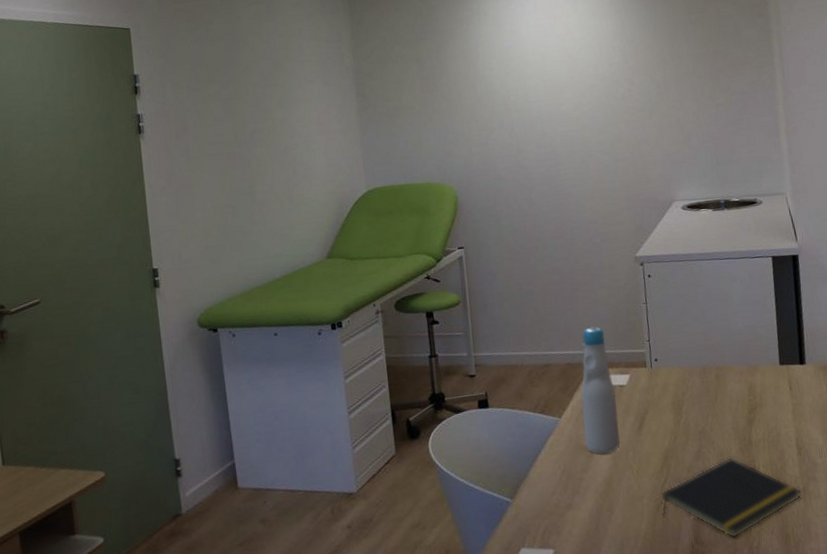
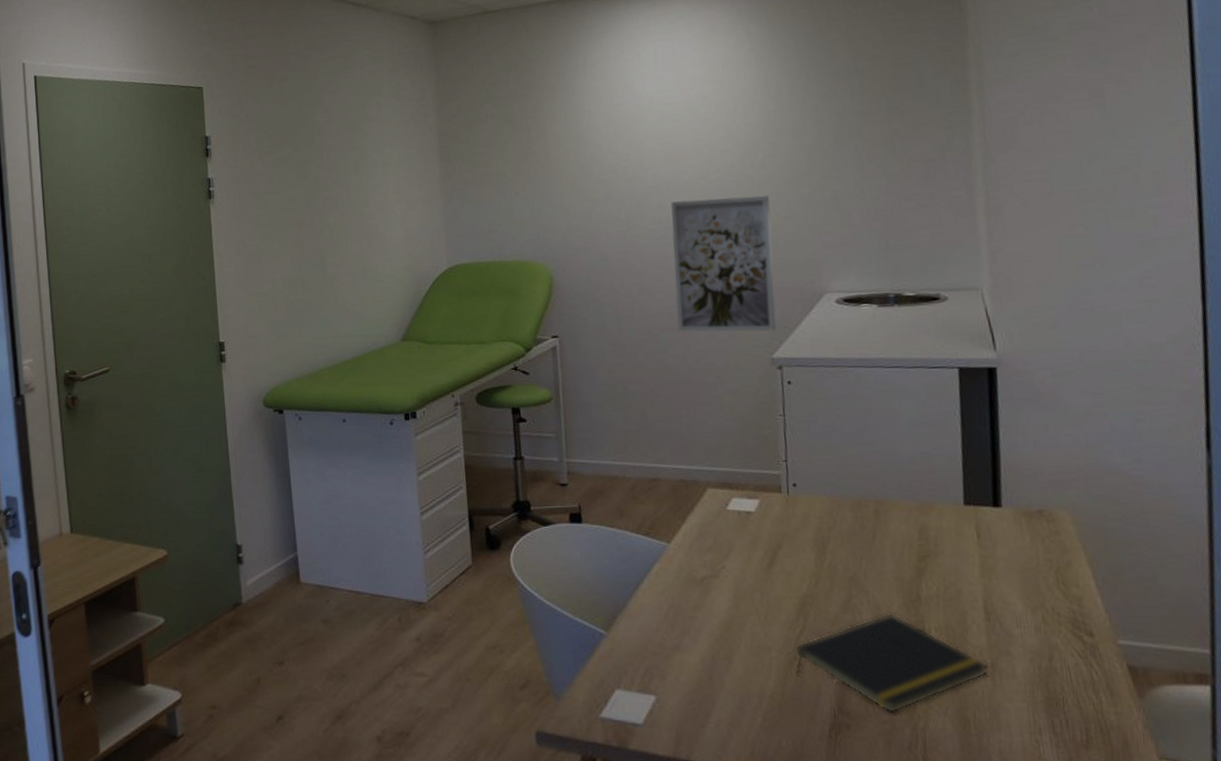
wall art: none [552,123,638,238] -> present [671,196,776,332]
bottle: present [581,326,621,454] -> none [696,439,745,591]

